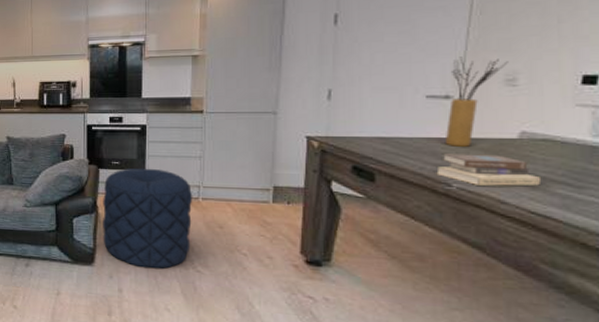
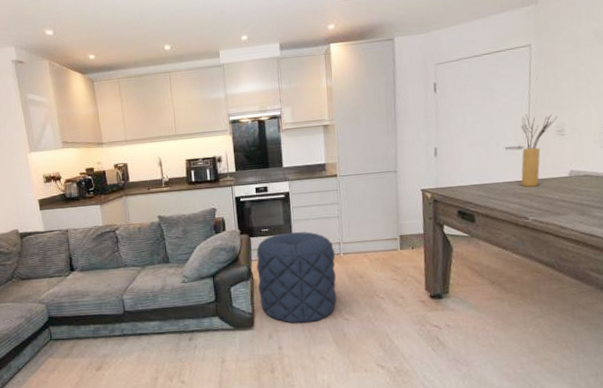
books: present [436,154,542,187] -> none [517,190,586,216]

